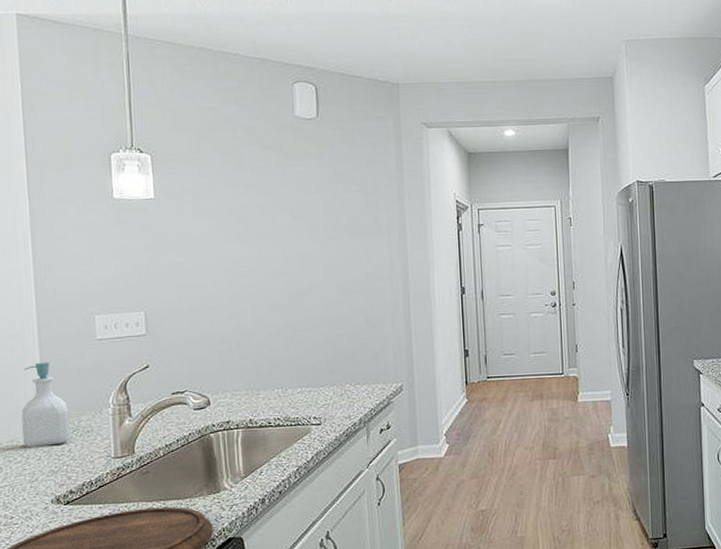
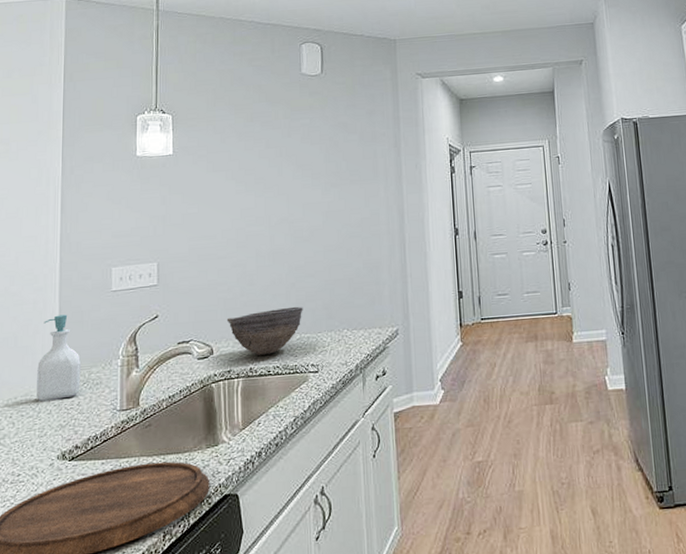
bowl: none [223,360,304,407] -> present [226,306,303,355]

